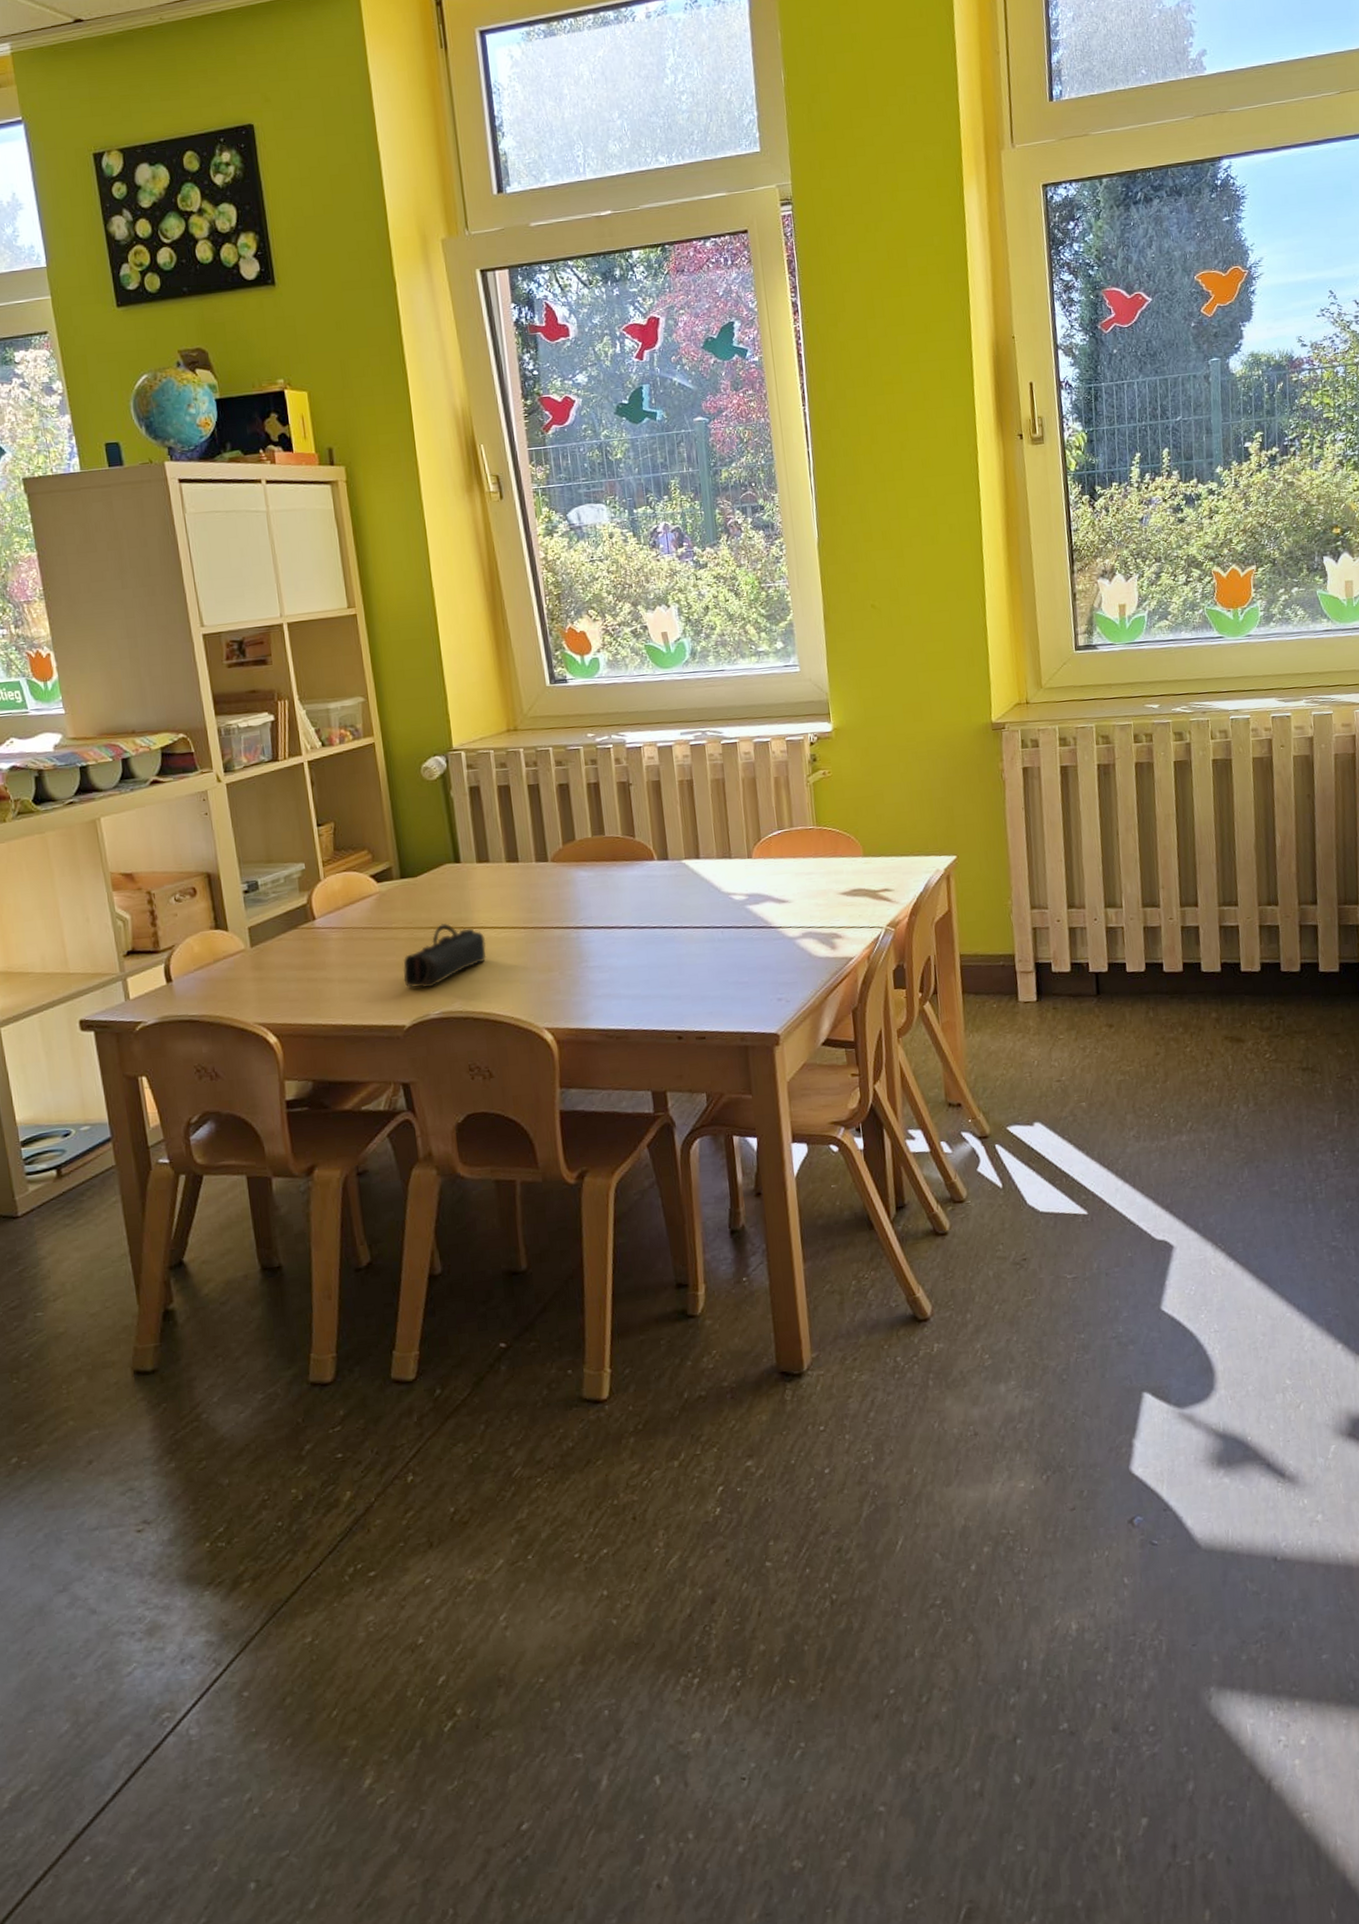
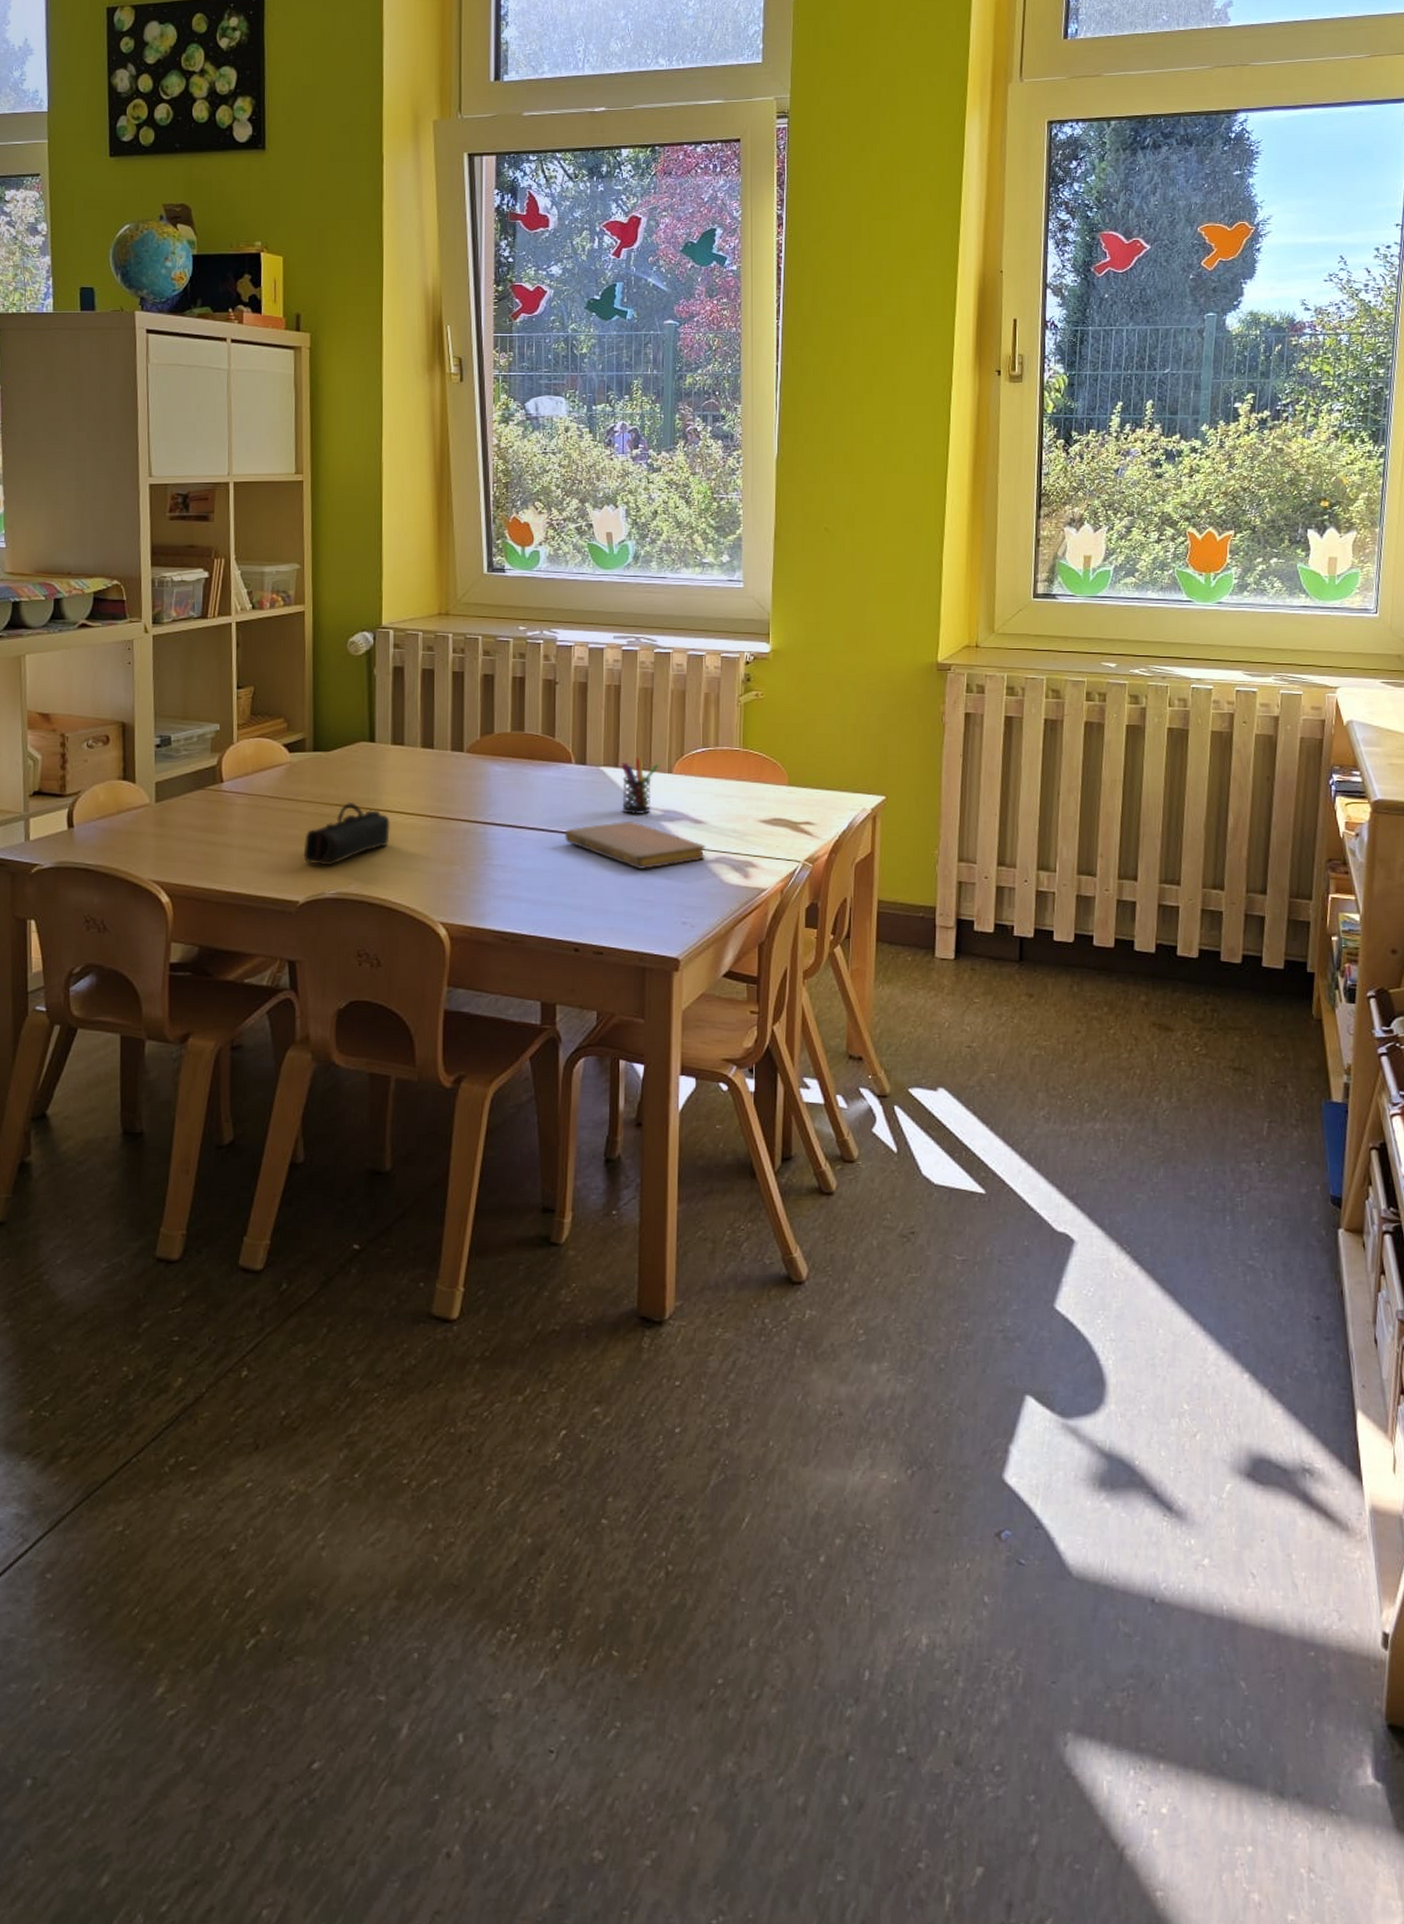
notebook: none [654,909,792,954] -> present [564,822,706,870]
pen holder: none [702,846,739,903] -> present [621,757,659,815]

